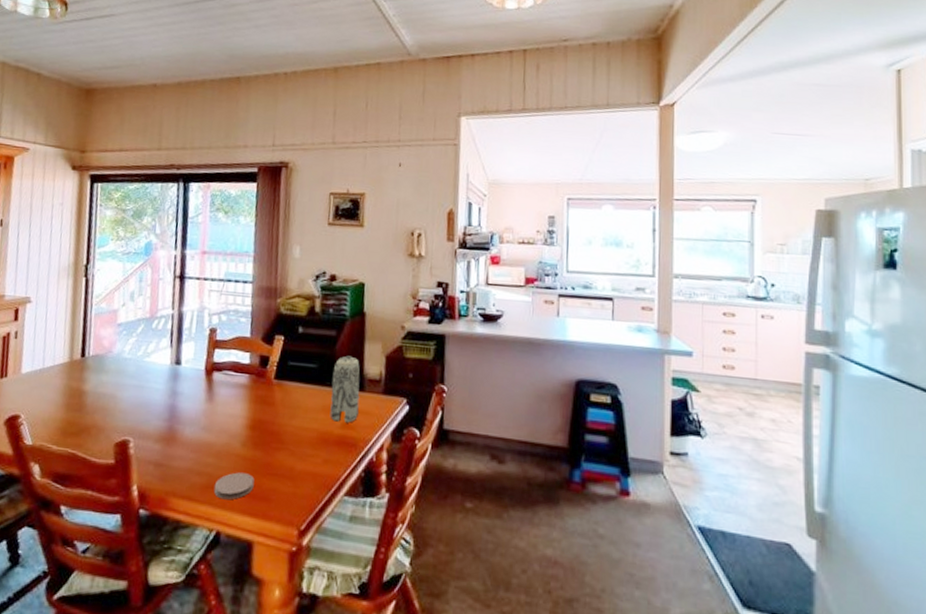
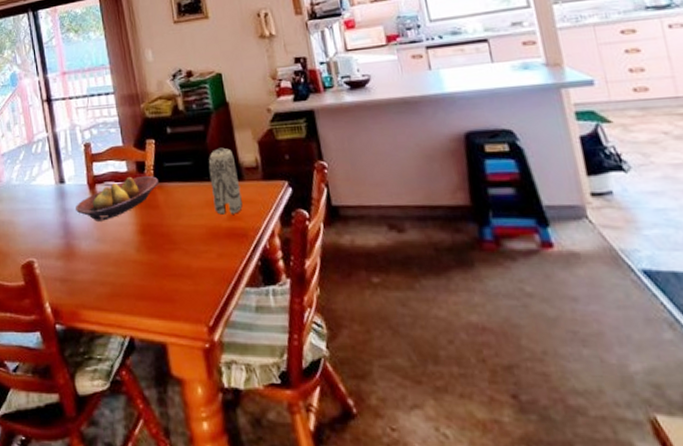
fruit bowl: none [187,369,280,410] -> present [76,175,160,221]
coaster: present [213,472,255,500] -> none [119,277,156,306]

